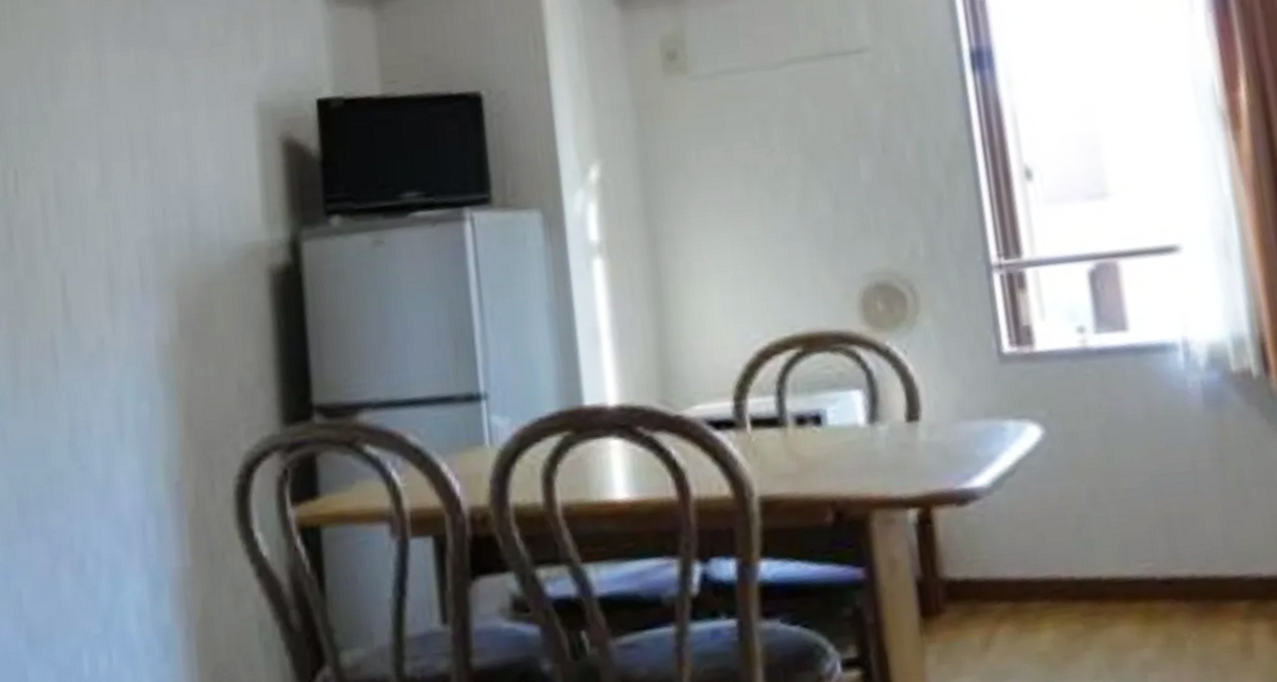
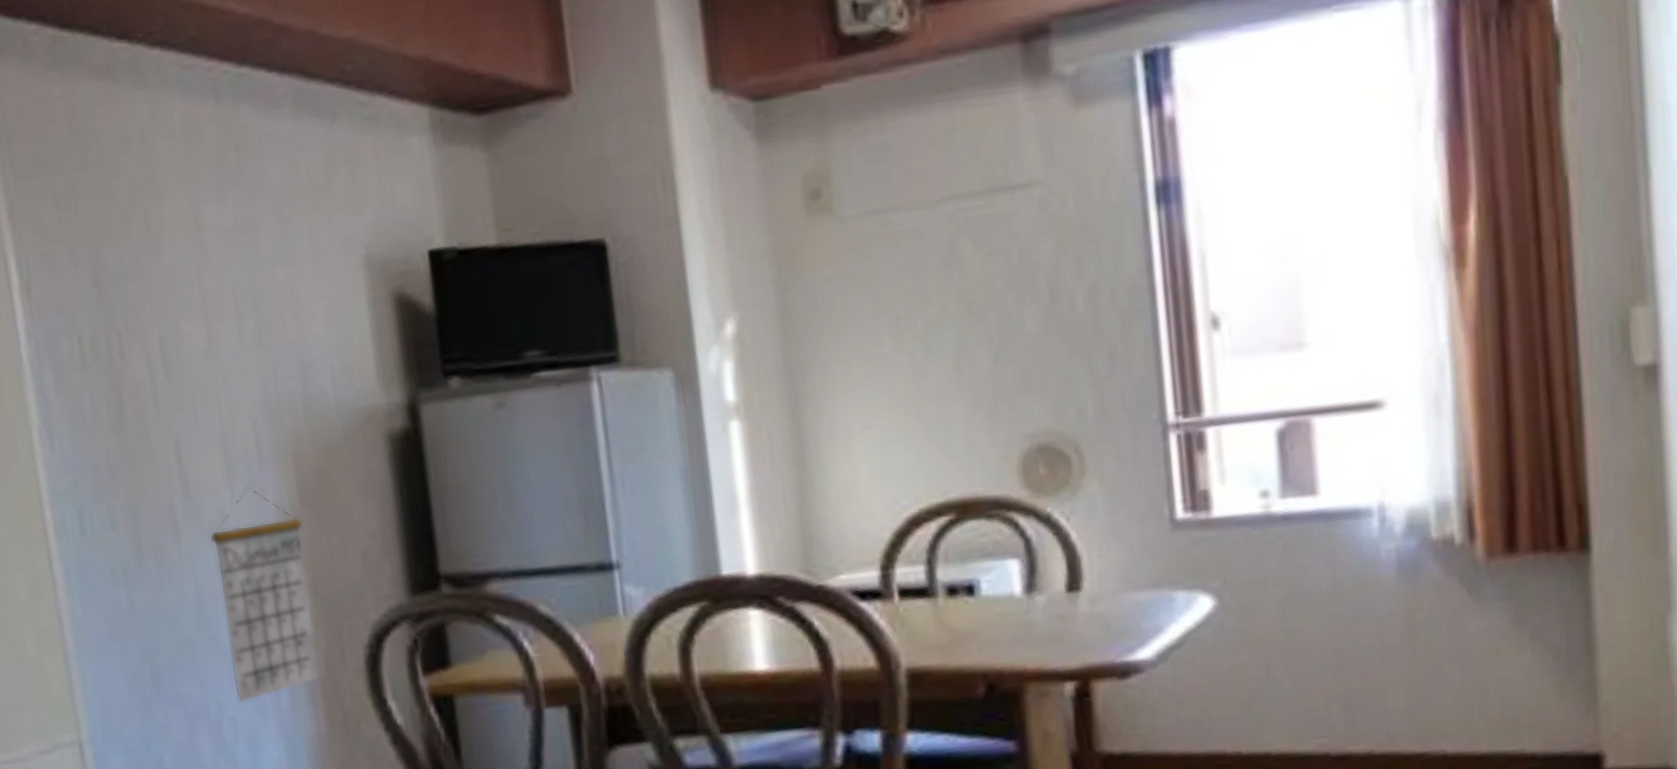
calendar: none [88,319,190,536] -> present [210,487,322,703]

